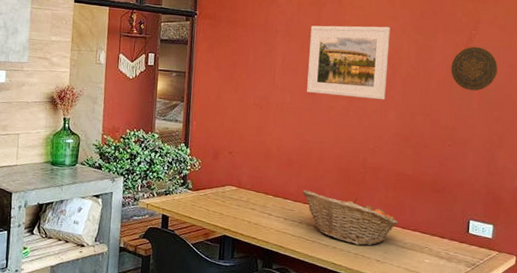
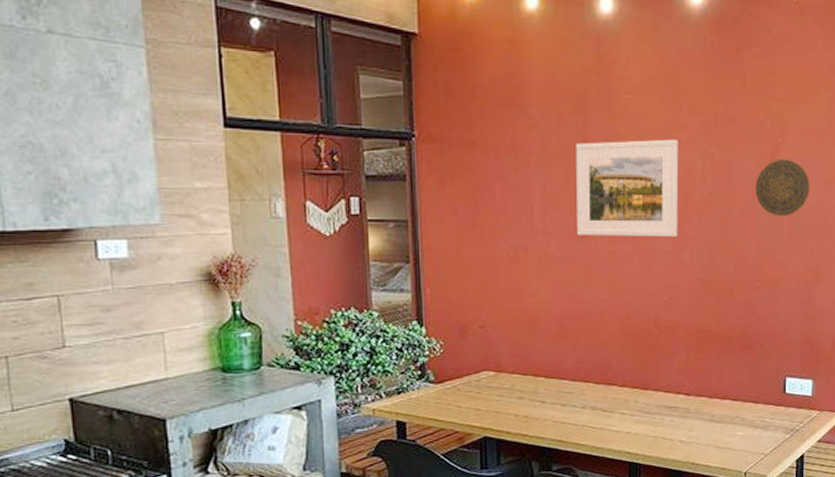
fruit basket: present [302,190,398,246] -> none [582,364,703,426]

